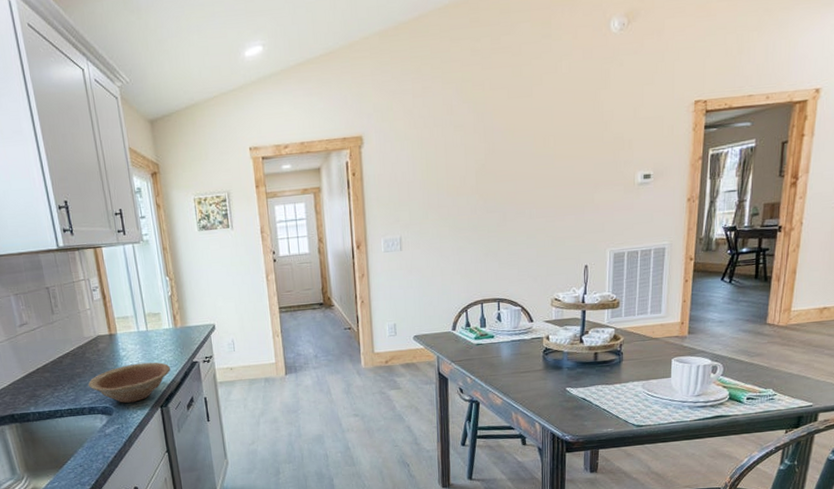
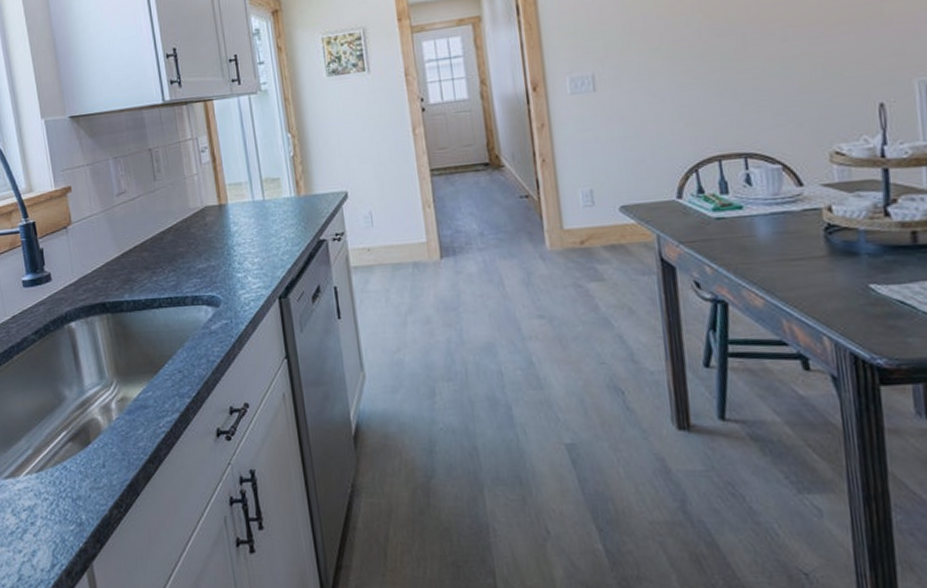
bowl: present [88,362,171,403] -> none [192,239,293,292]

